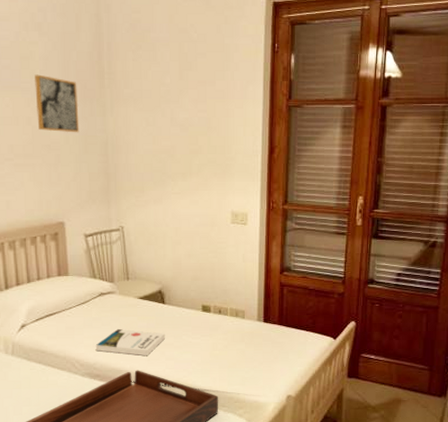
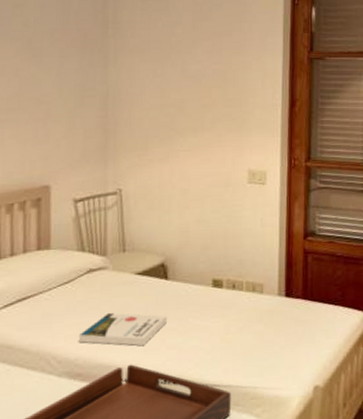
wall art: present [35,74,79,133] -> none [26,22,77,85]

